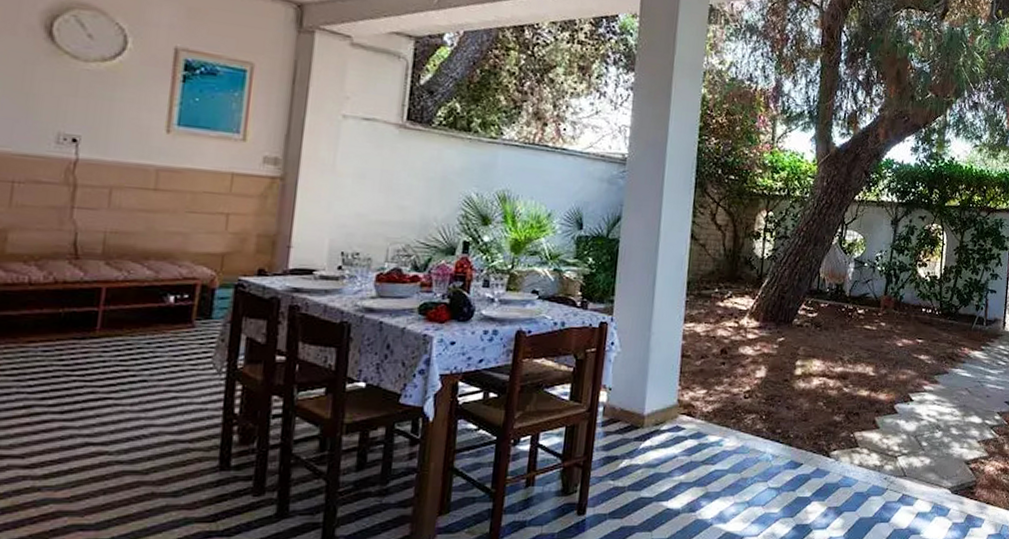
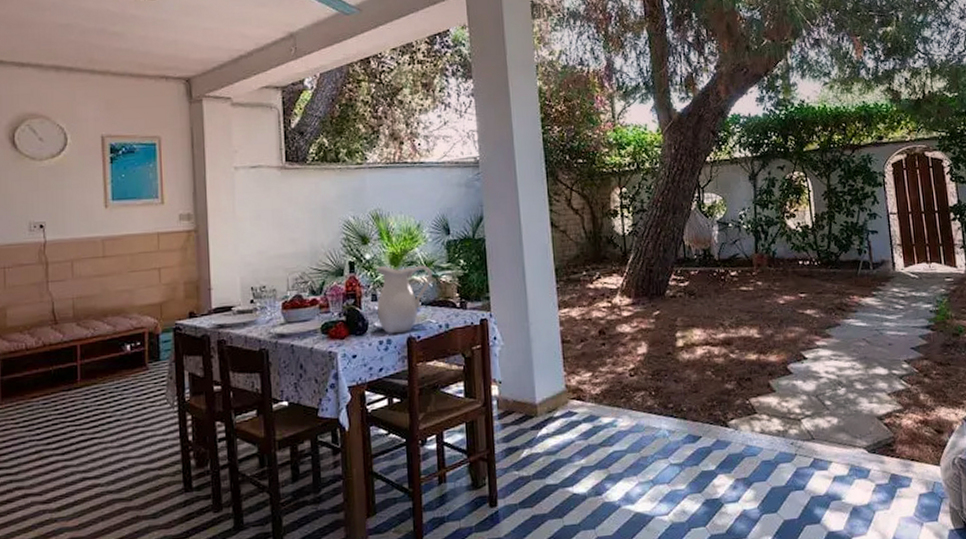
pitcher: none [486,251,557,326] -> present [376,265,433,334]

